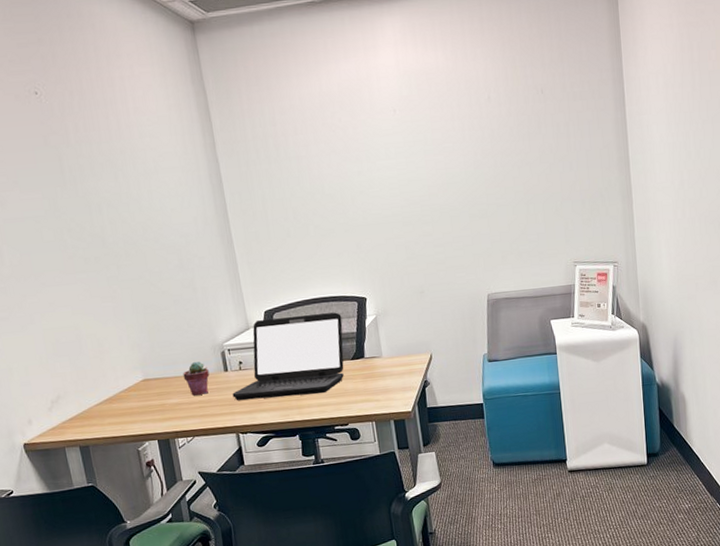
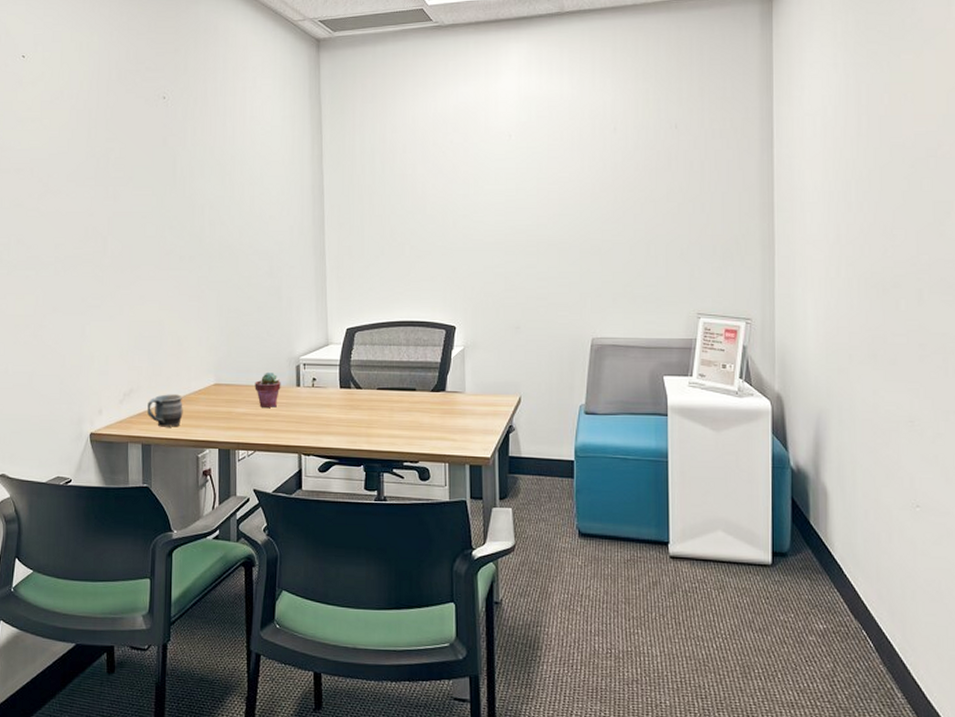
mug: none [78,394,117,428] -> present [147,394,183,427]
laptop: present [232,312,344,401] -> none [301,338,427,424]

